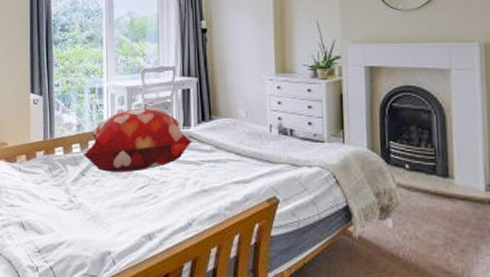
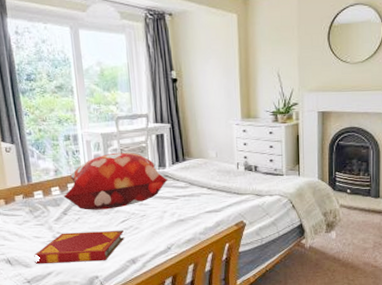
hardback book: none [48,196,142,234] -> present [34,231,124,265]

